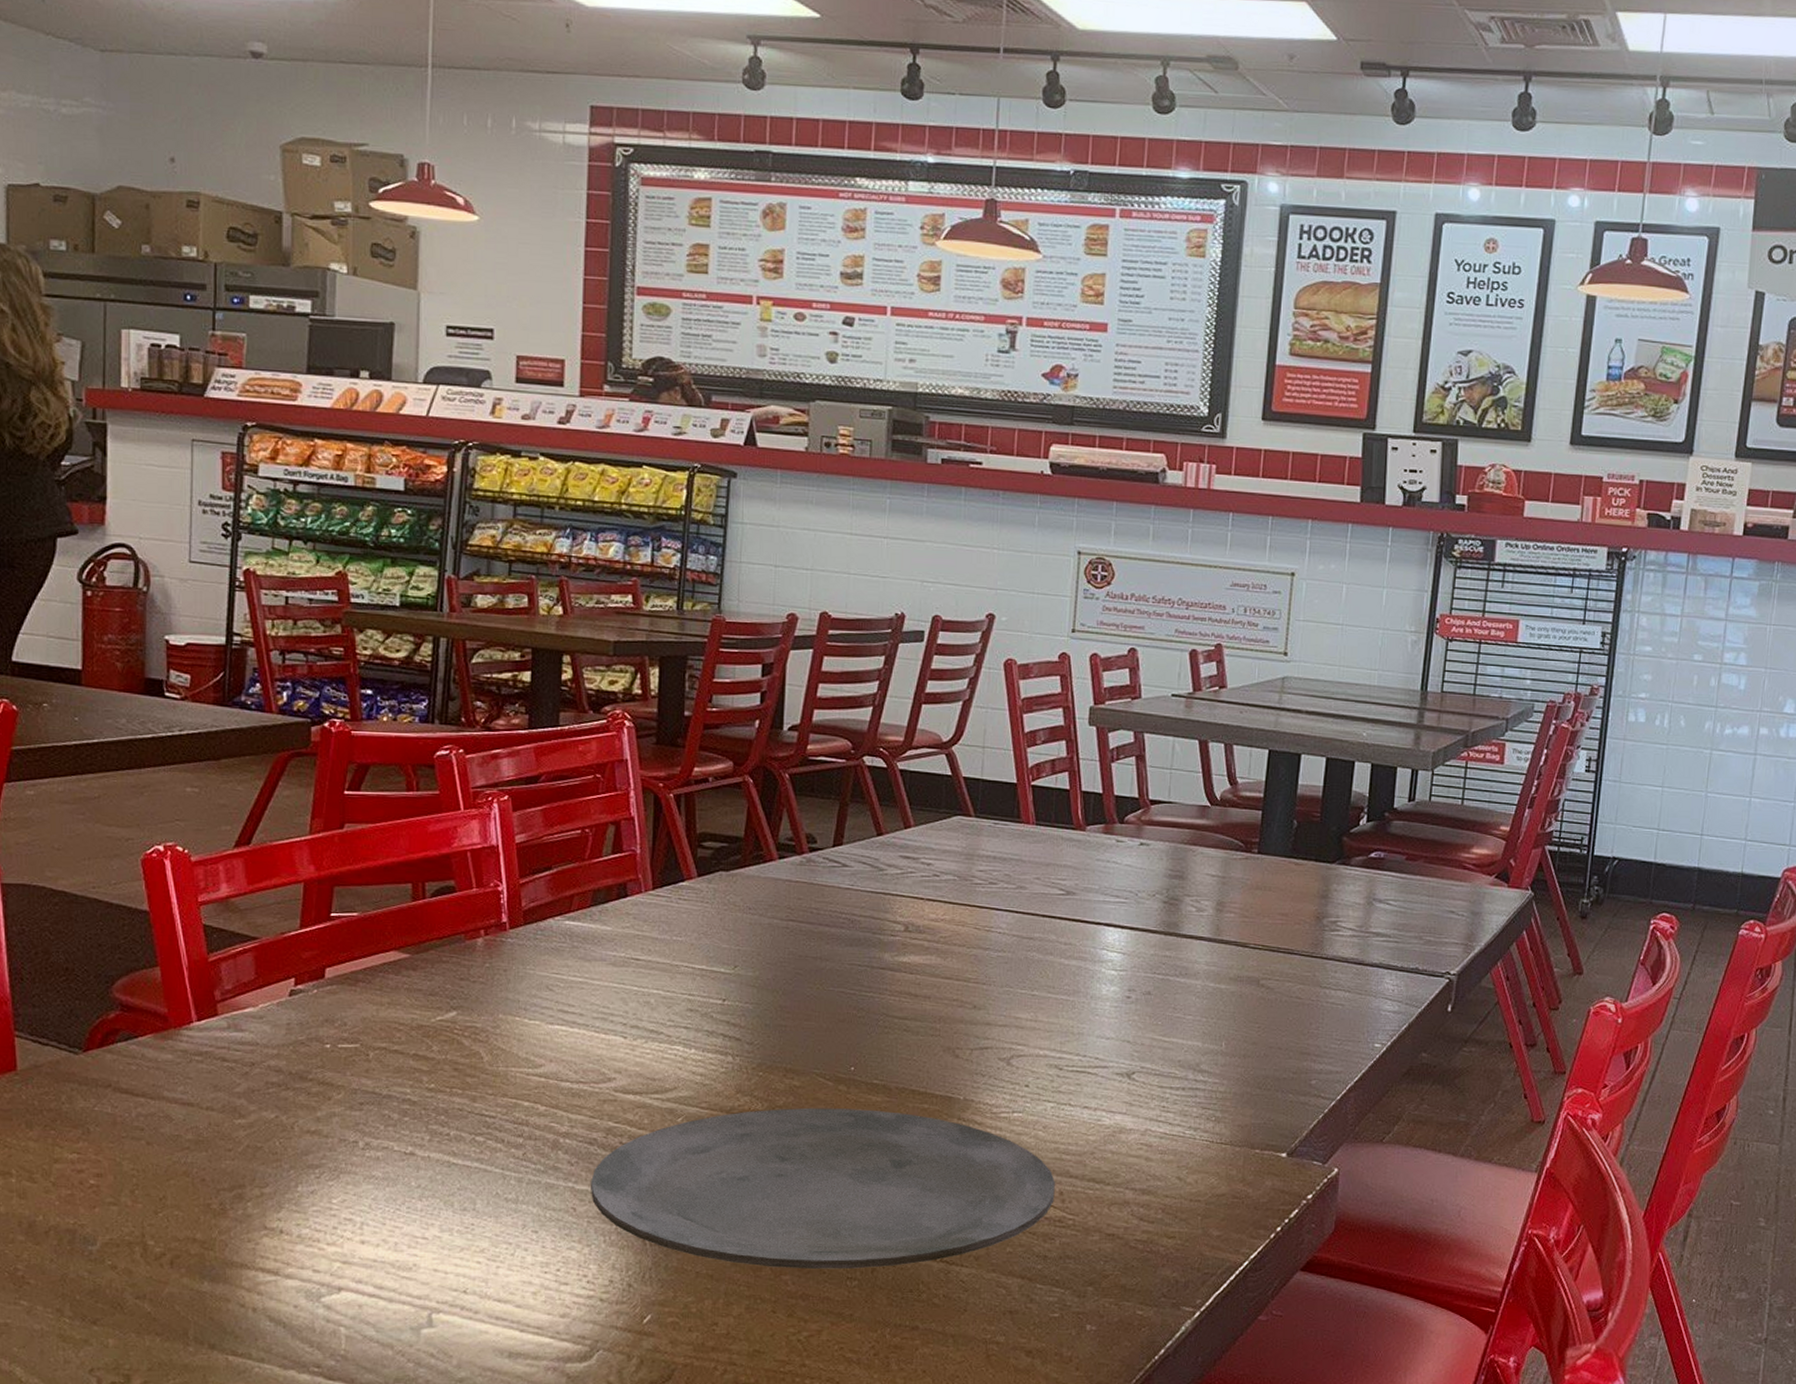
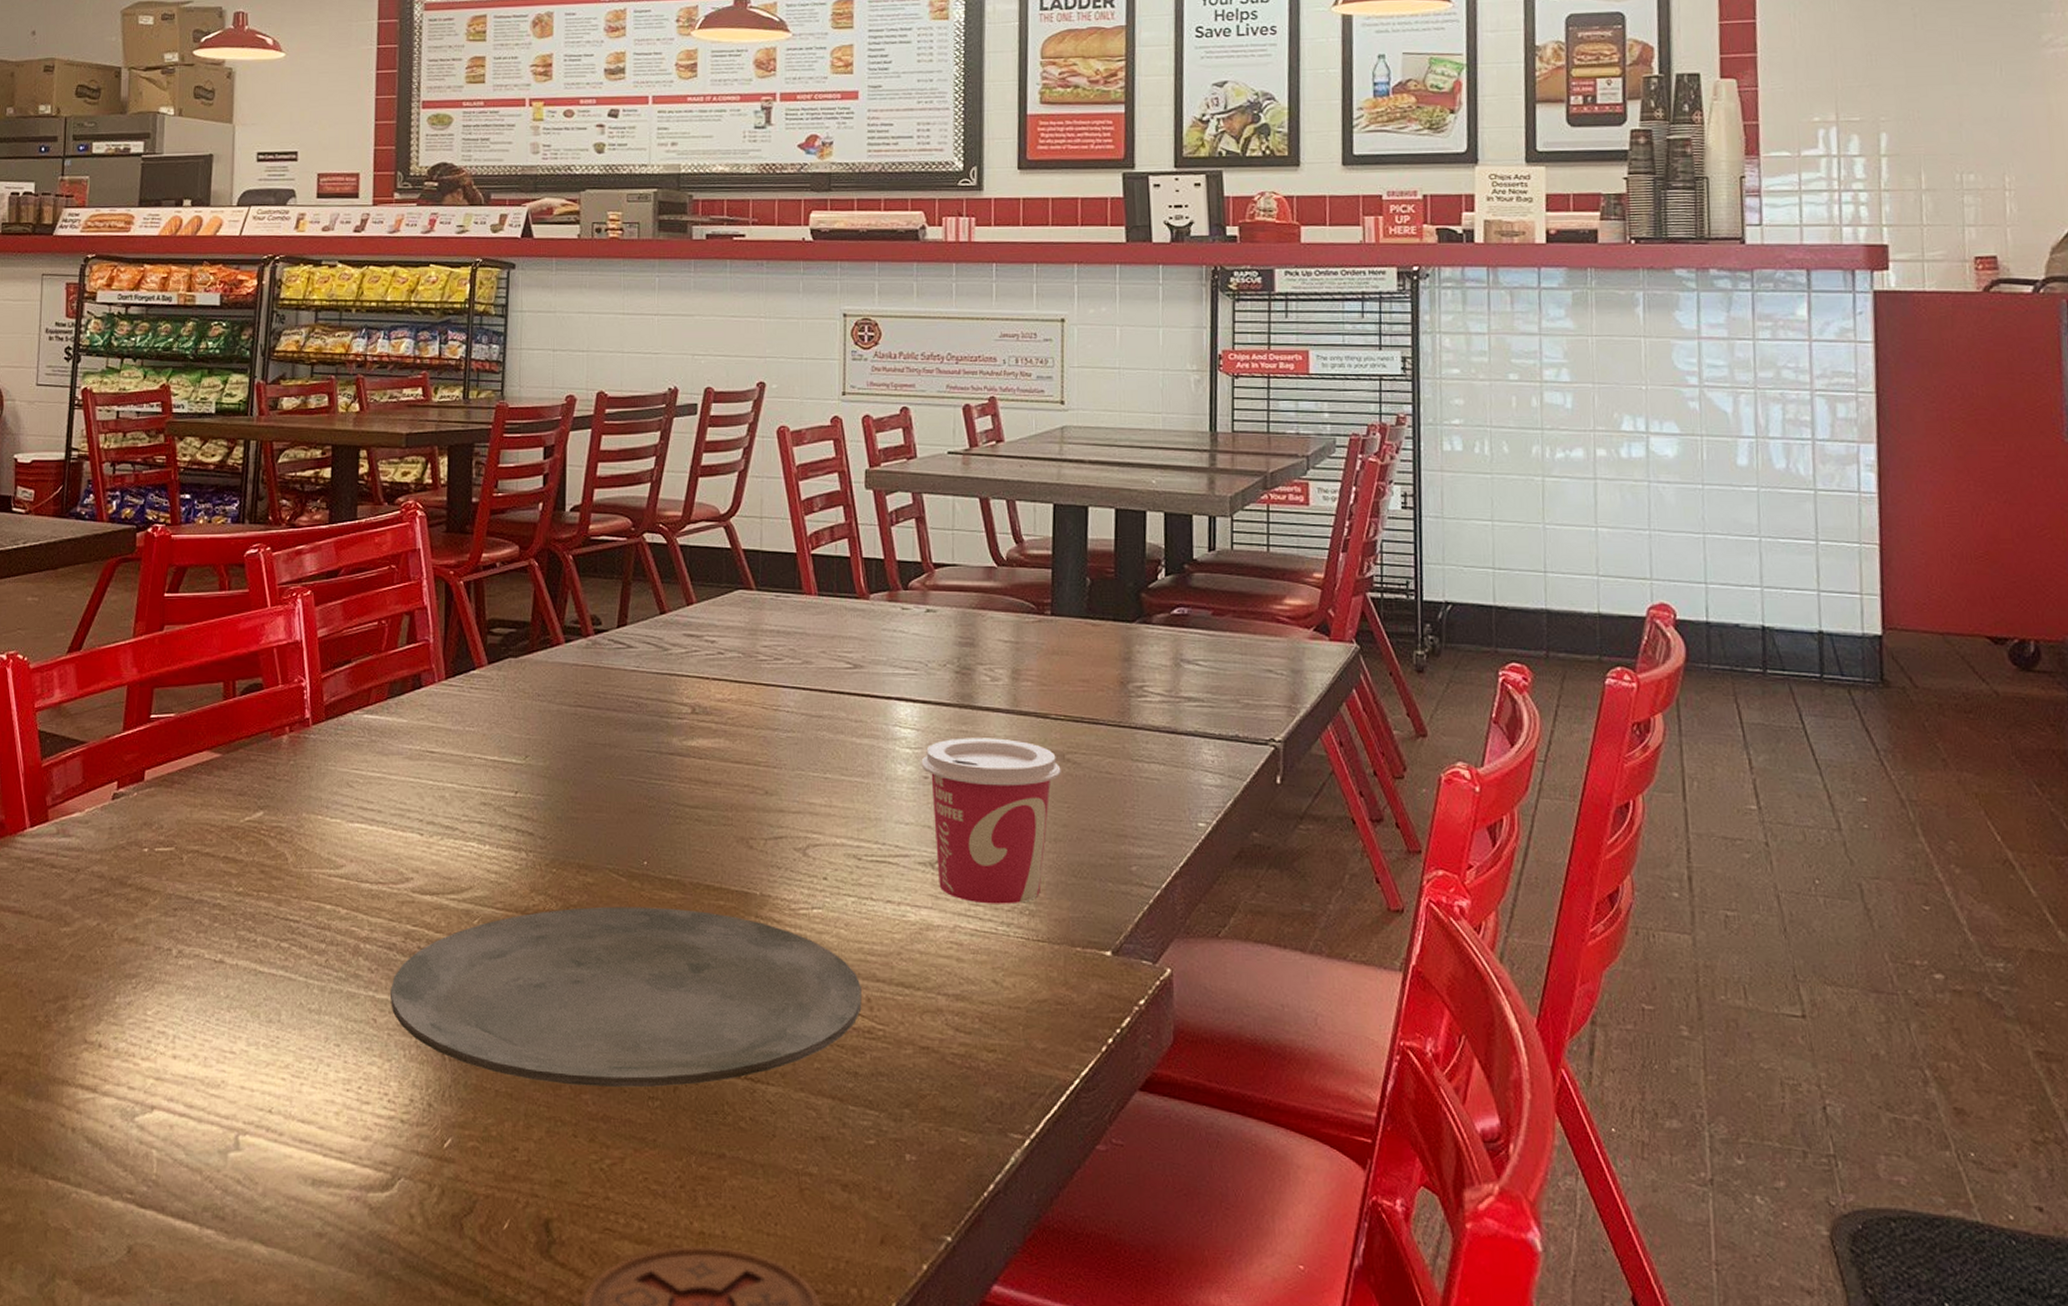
cup: none [1125,962,1255,1111] -> present [921,738,1061,904]

